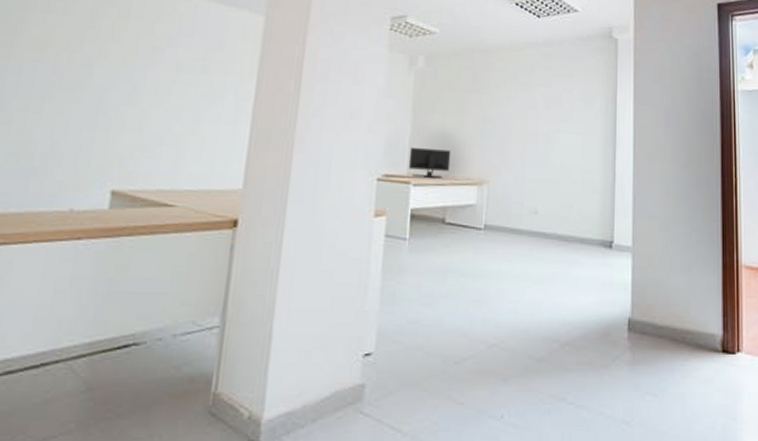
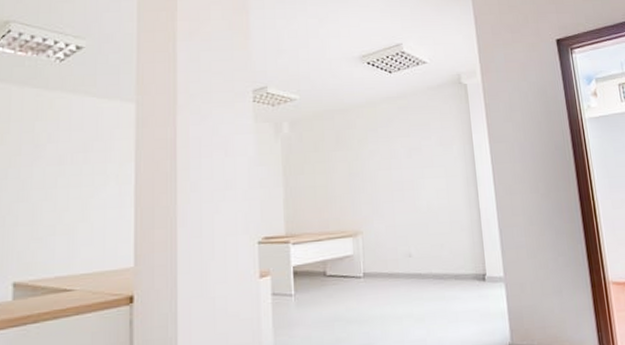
computer monitor: present [408,147,451,179] -> none [285,207,325,237]

